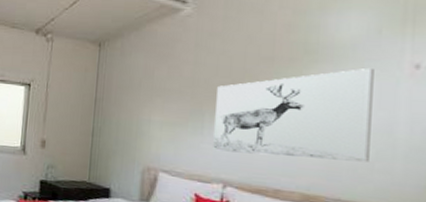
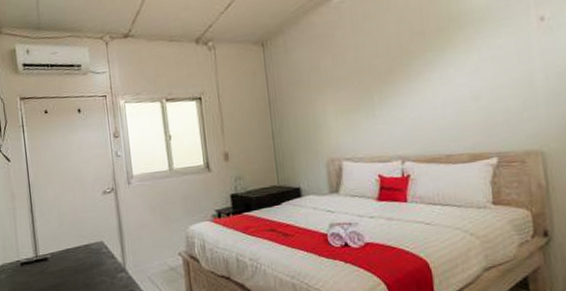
wall art: present [213,67,374,163] -> none [380,26,518,130]

